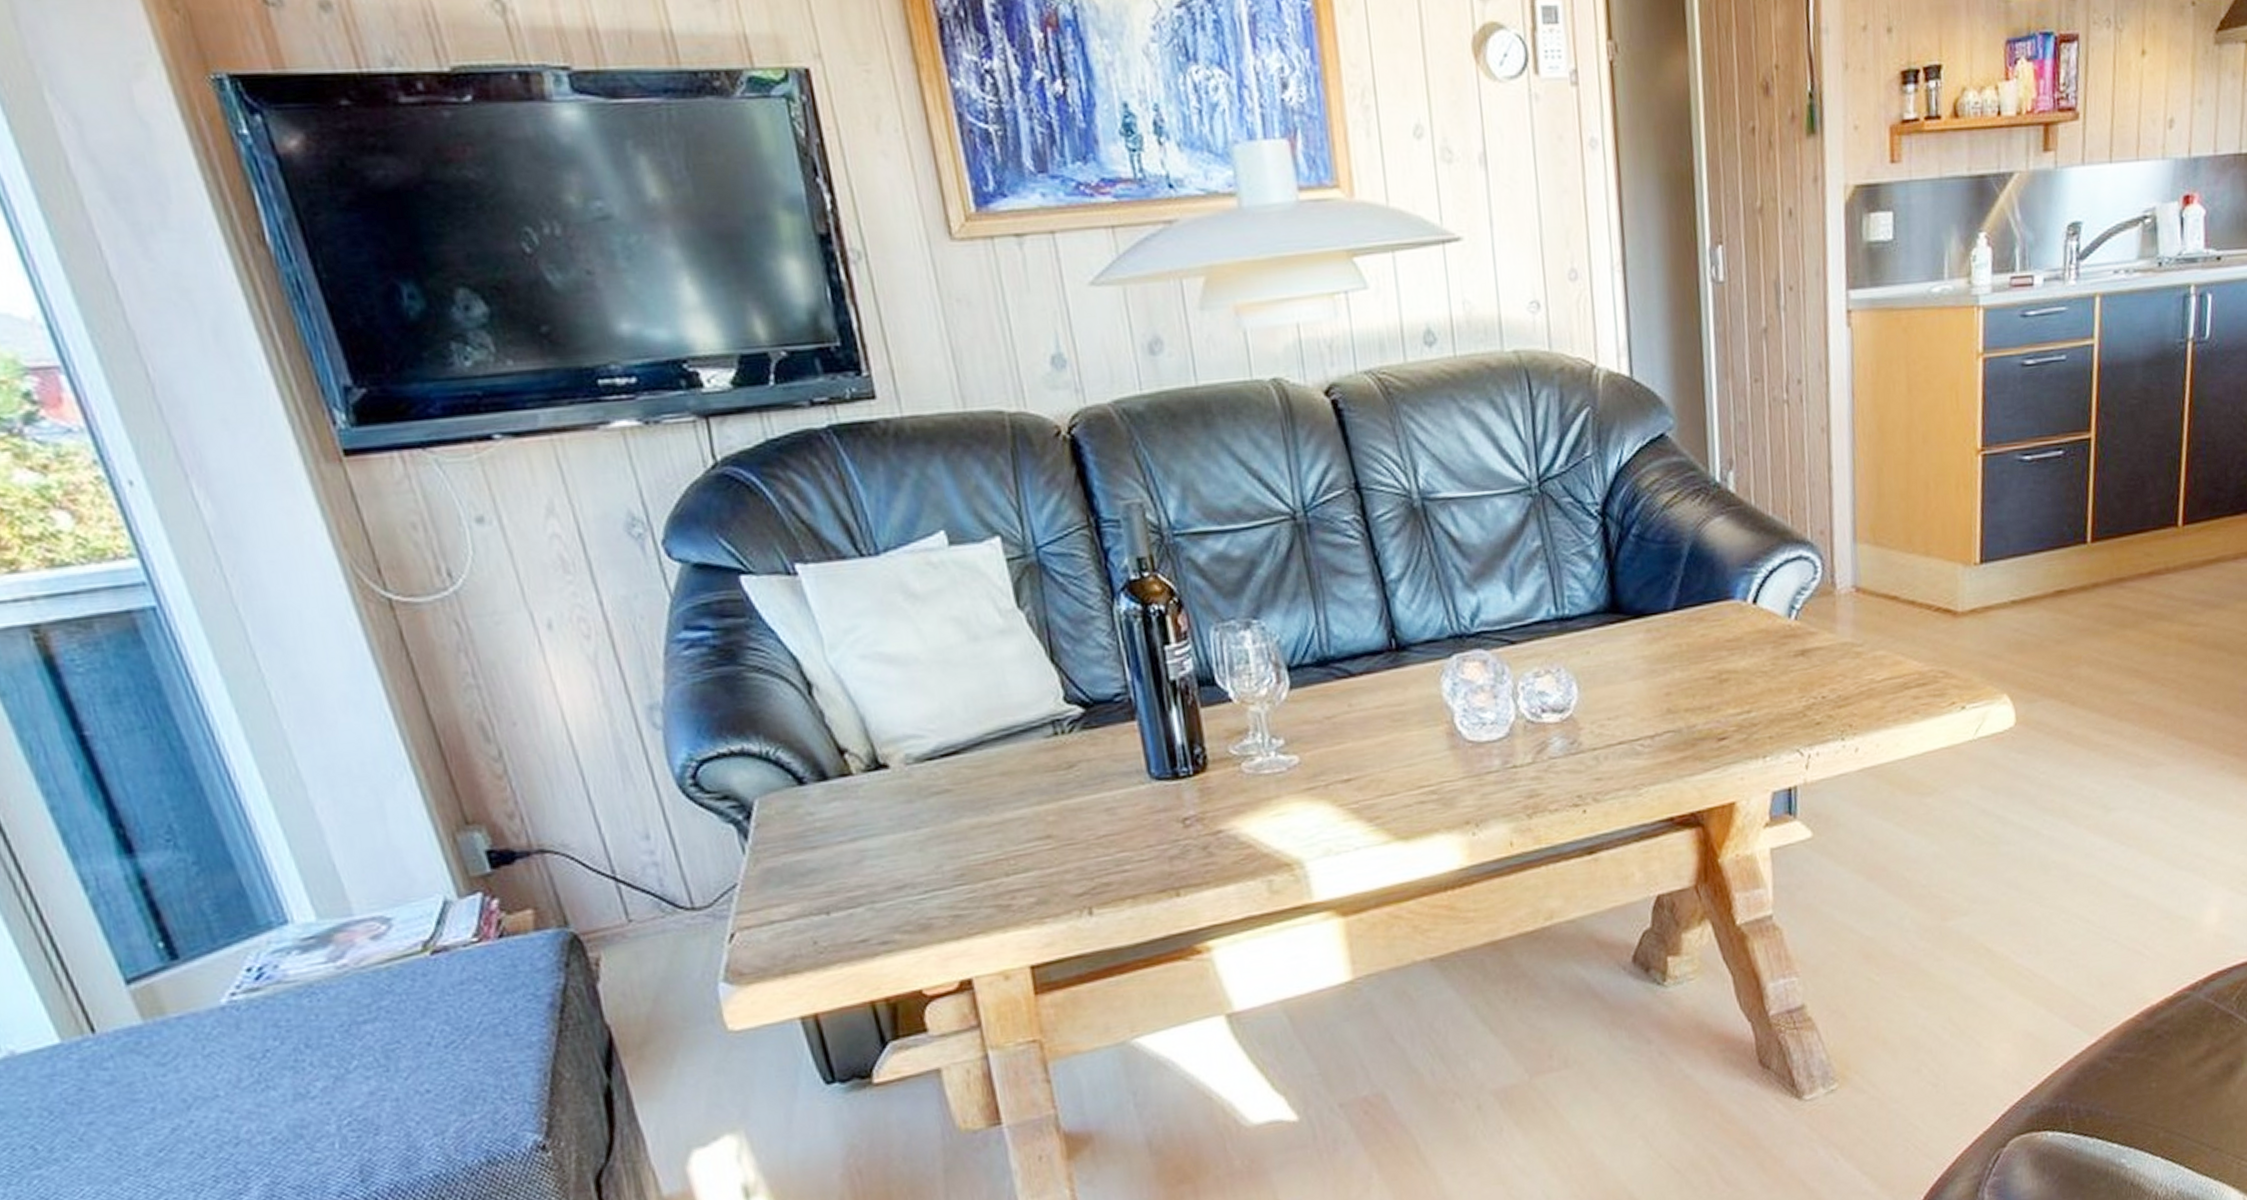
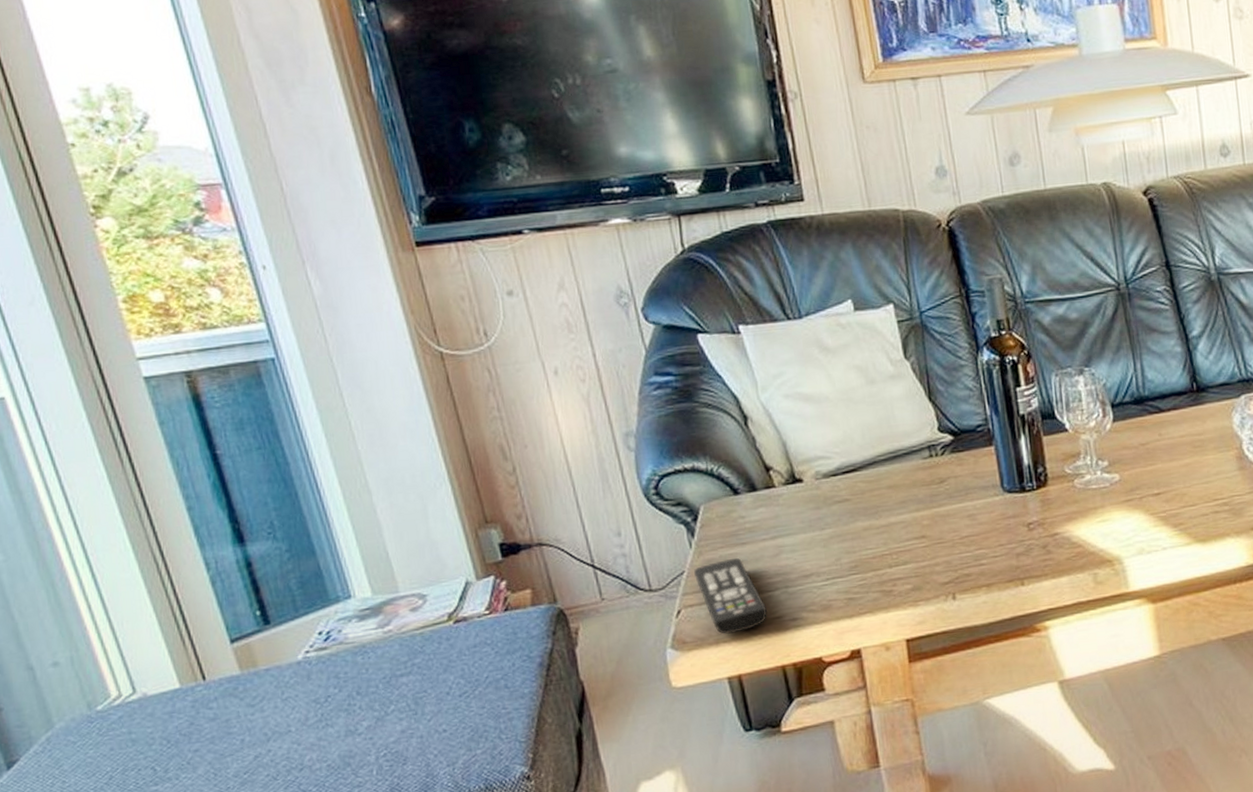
remote control: none [749,866,850,964] -> present [694,558,768,635]

